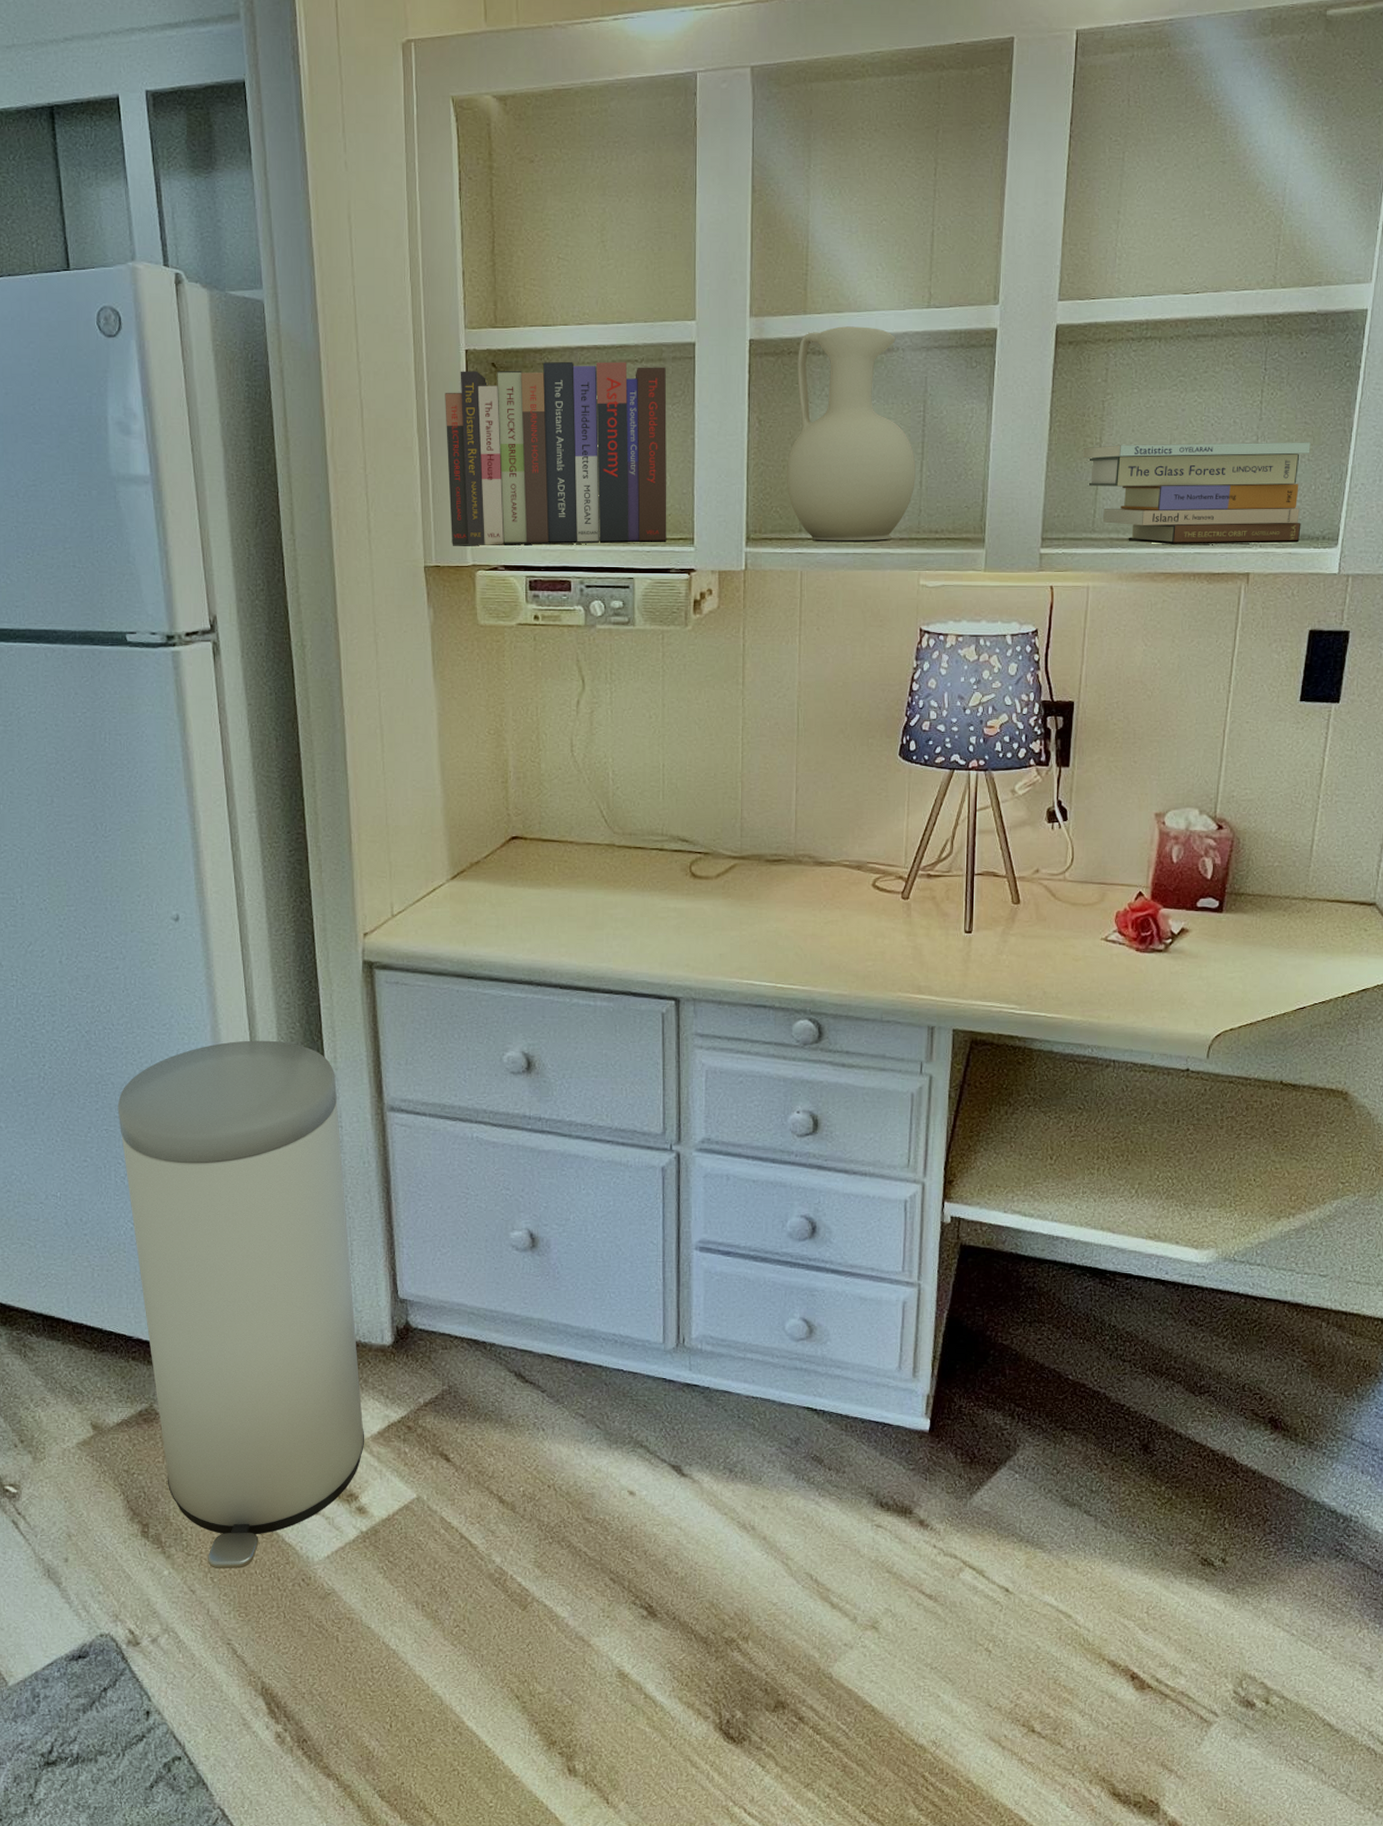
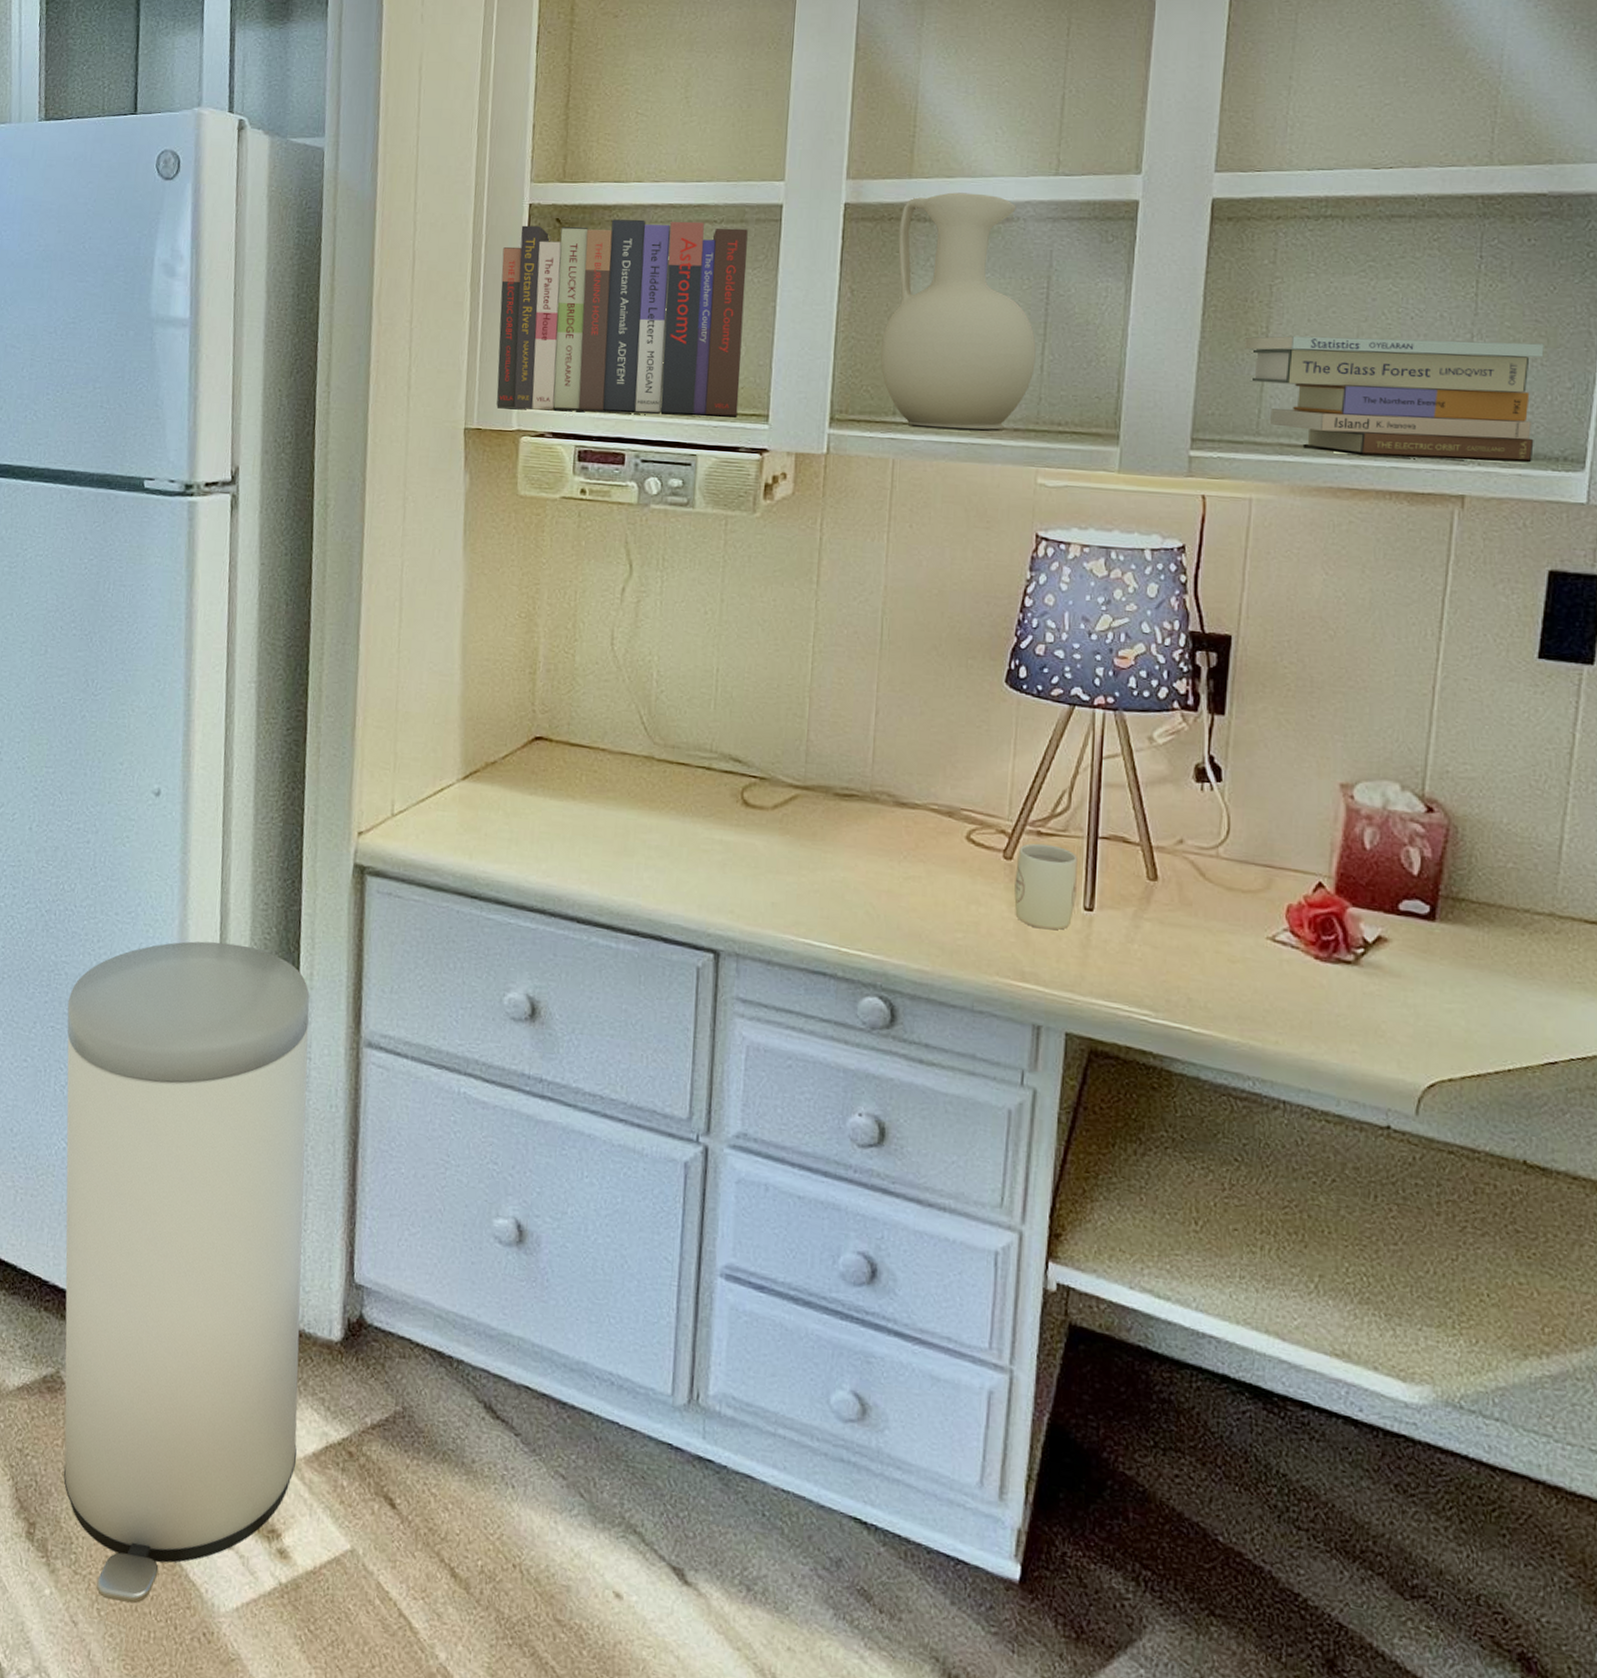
mug: none [911,884,959,951] -> present [1014,843,1078,930]

